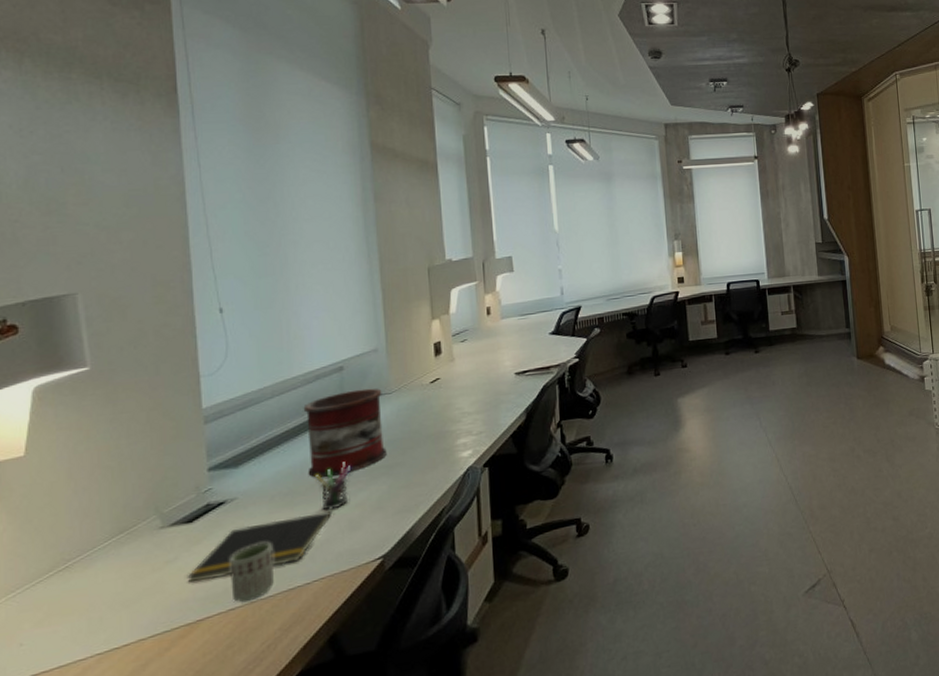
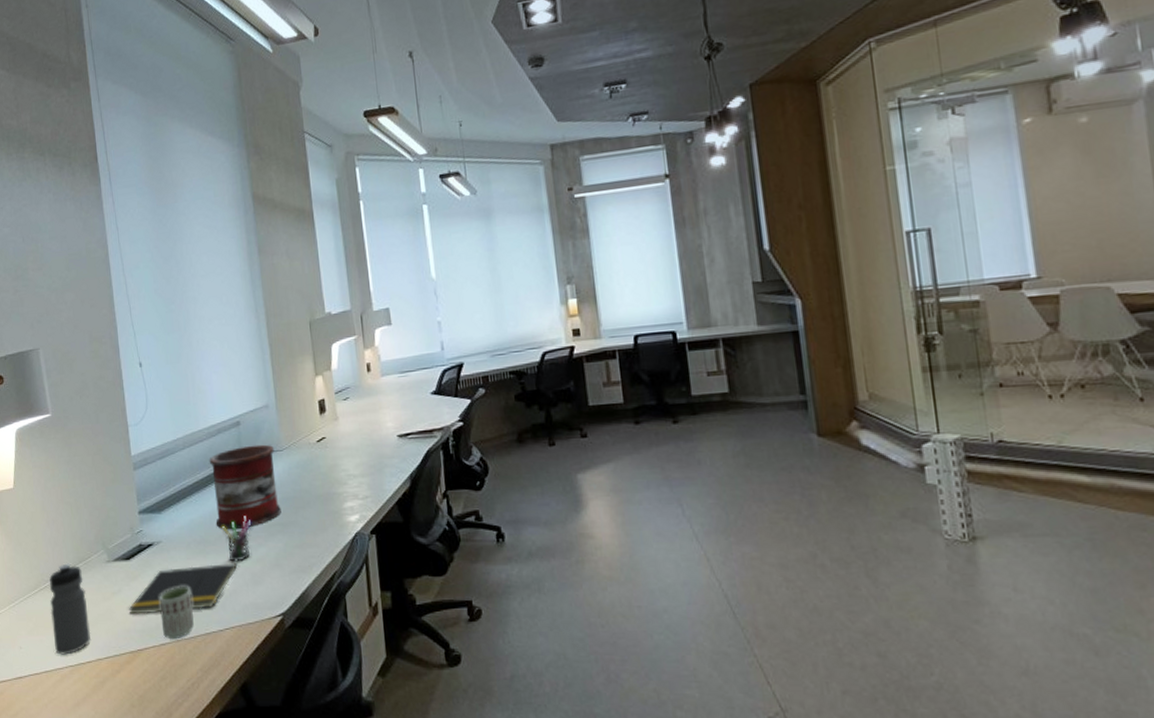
water bottle: none [71,535,132,644] -> present [49,563,92,655]

